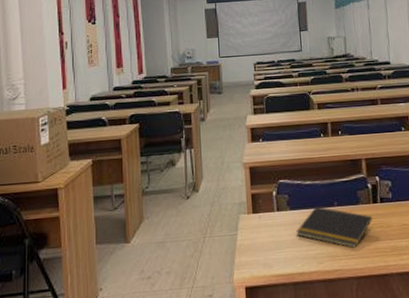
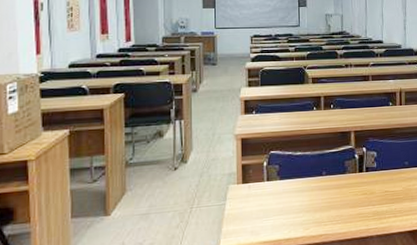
notepad: present [296,206,373,248] -> none [285,175,358,214]

